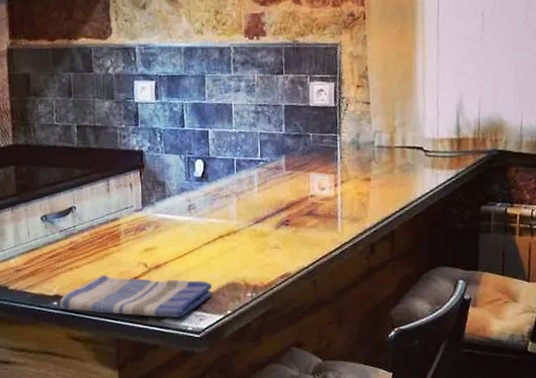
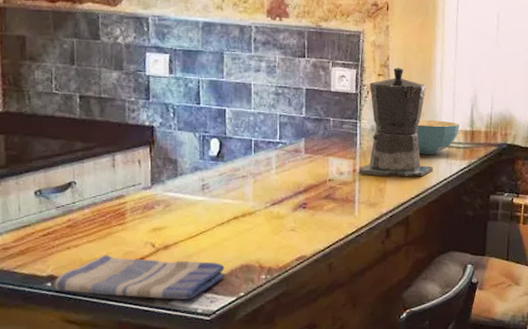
coffee maker: none [340,77,418,190] -> present [358,67,433,177]
cereal bowl: none [399,129,445,165] -> present [417,119,459,154]

